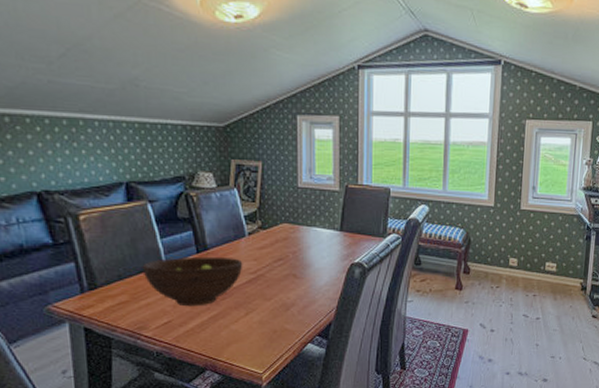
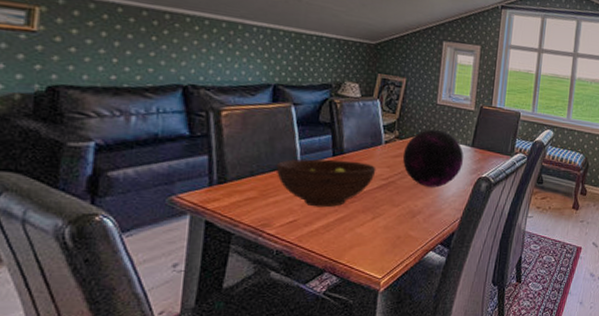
decorative orb: none [268,215,332,278] -> present [402,129,464,188]

